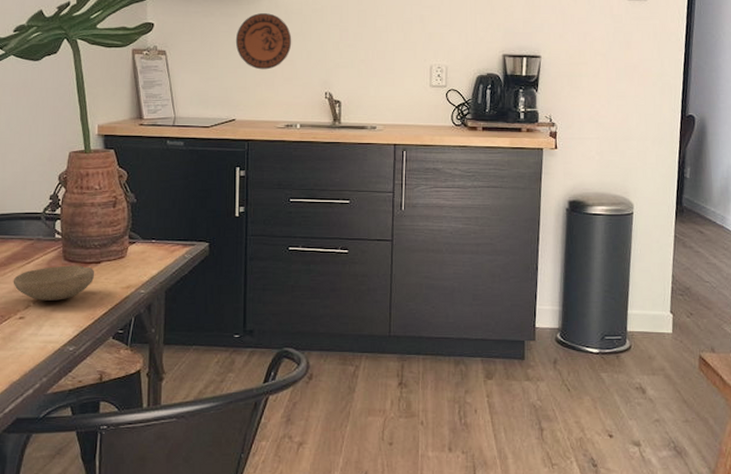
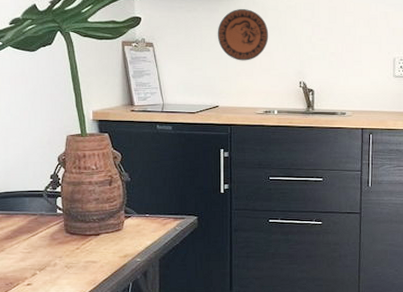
bowl: present [13,265,95,301] -> none [19,237,95,269]

